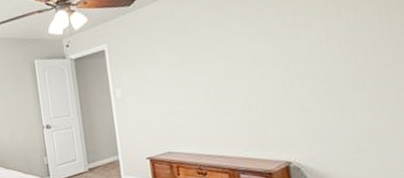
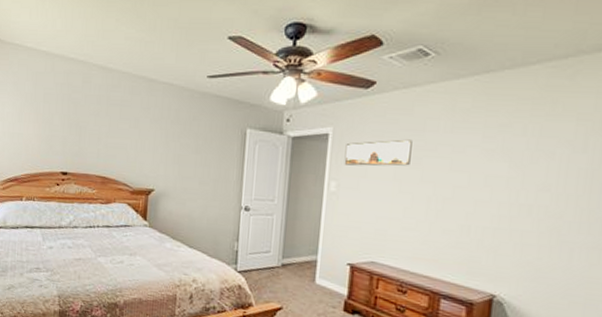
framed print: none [121,40,182,73] -> present [344,139,413,166]

